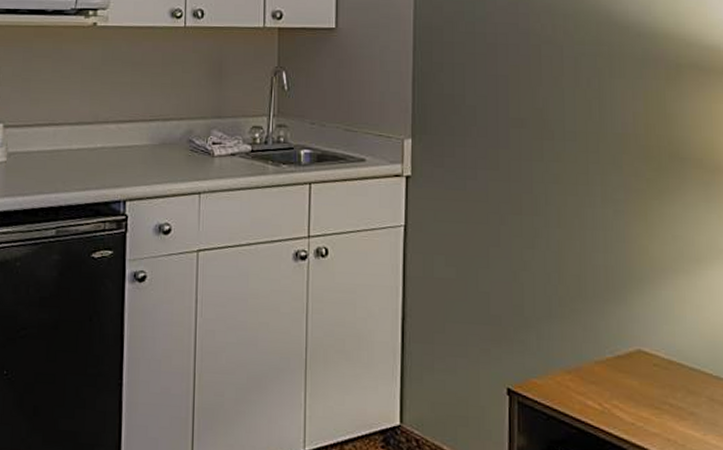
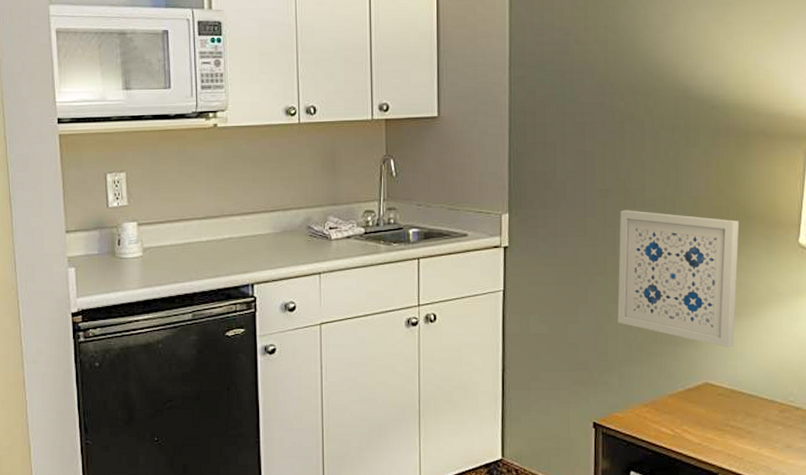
wall art: none [534,143,673,310] -> present [617,210,740,348]

